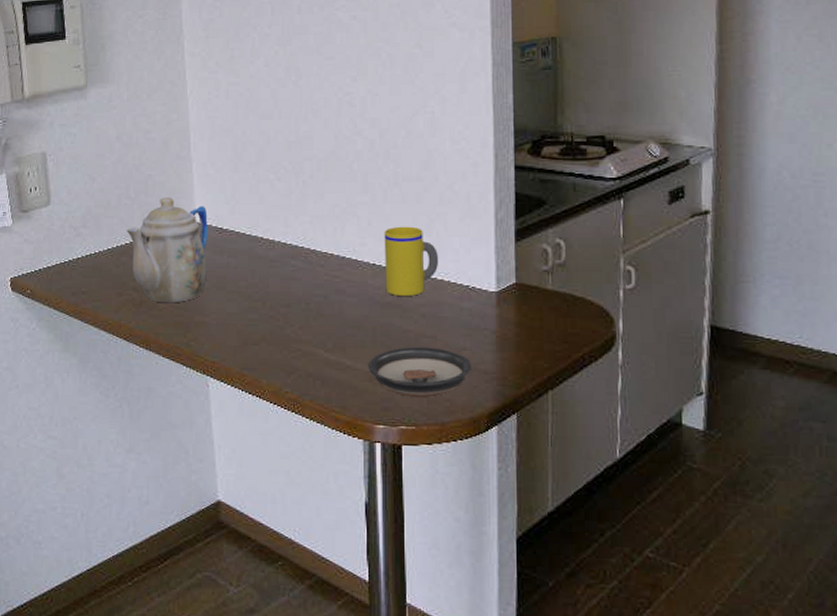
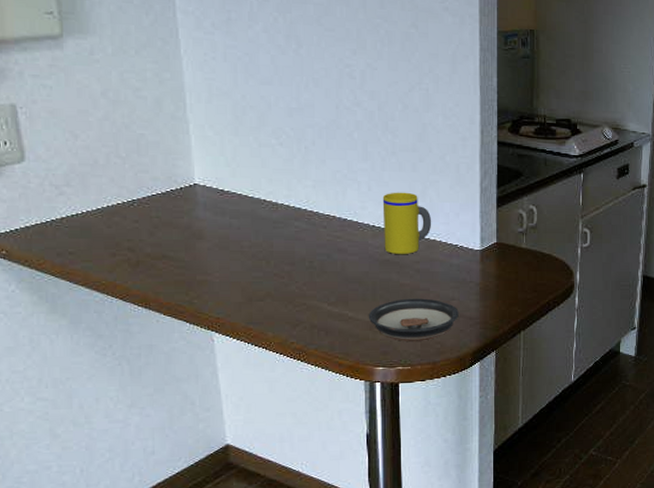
teapot: present [126,197,209,303] -> none [117,157,209,263]

